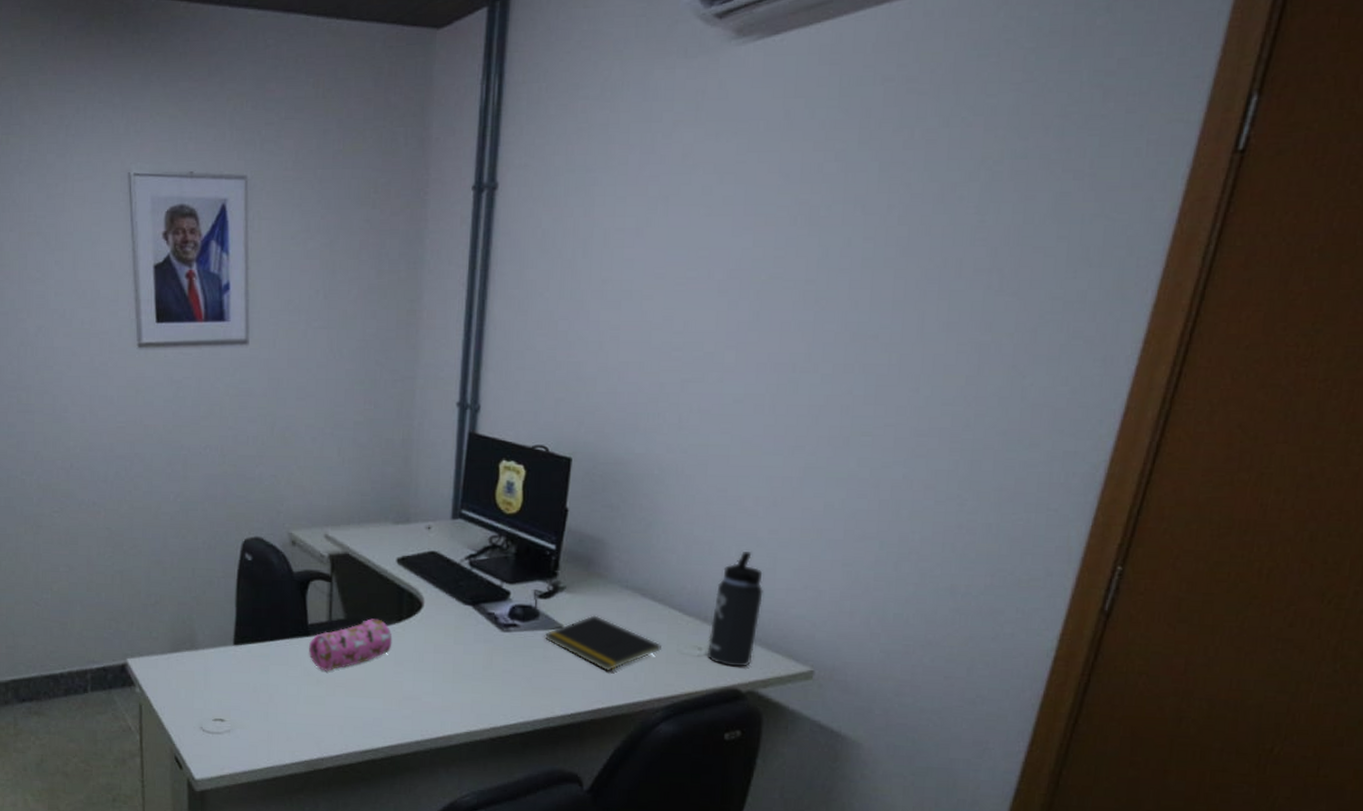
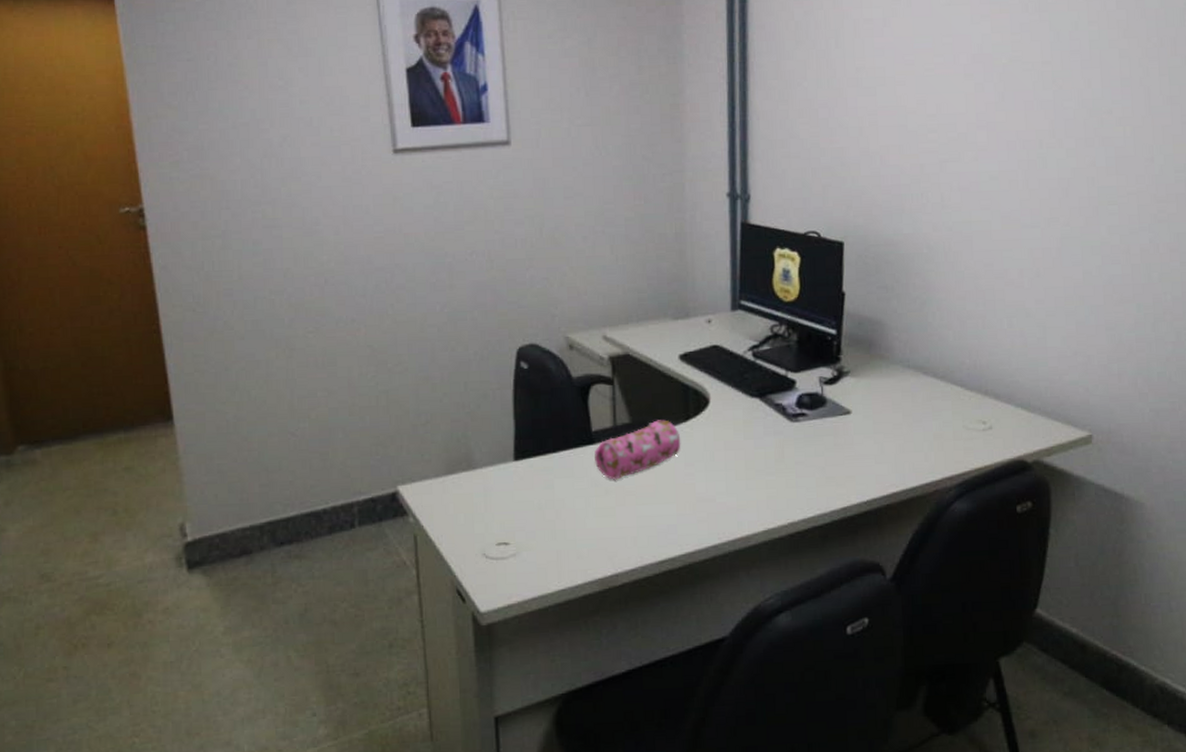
notepad: present [544,615,661,672] -> none [833,397,948,455]
thermos bottle: present [707,552,763,667] -> none [991,323,1038,438]

